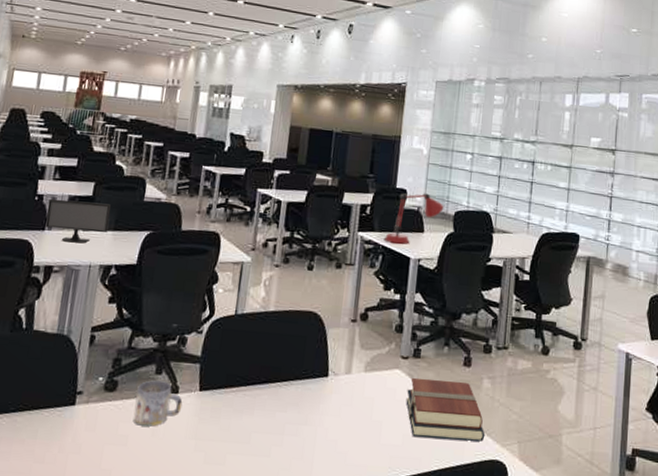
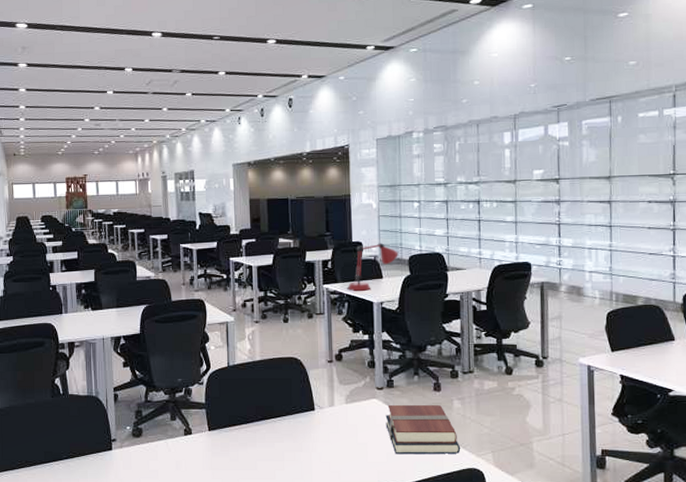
computer monitor: present [45,199,111,244] -> none [61,286,112,321]
mug: present [133,380,183,427] -> none [158,426,197,462]

